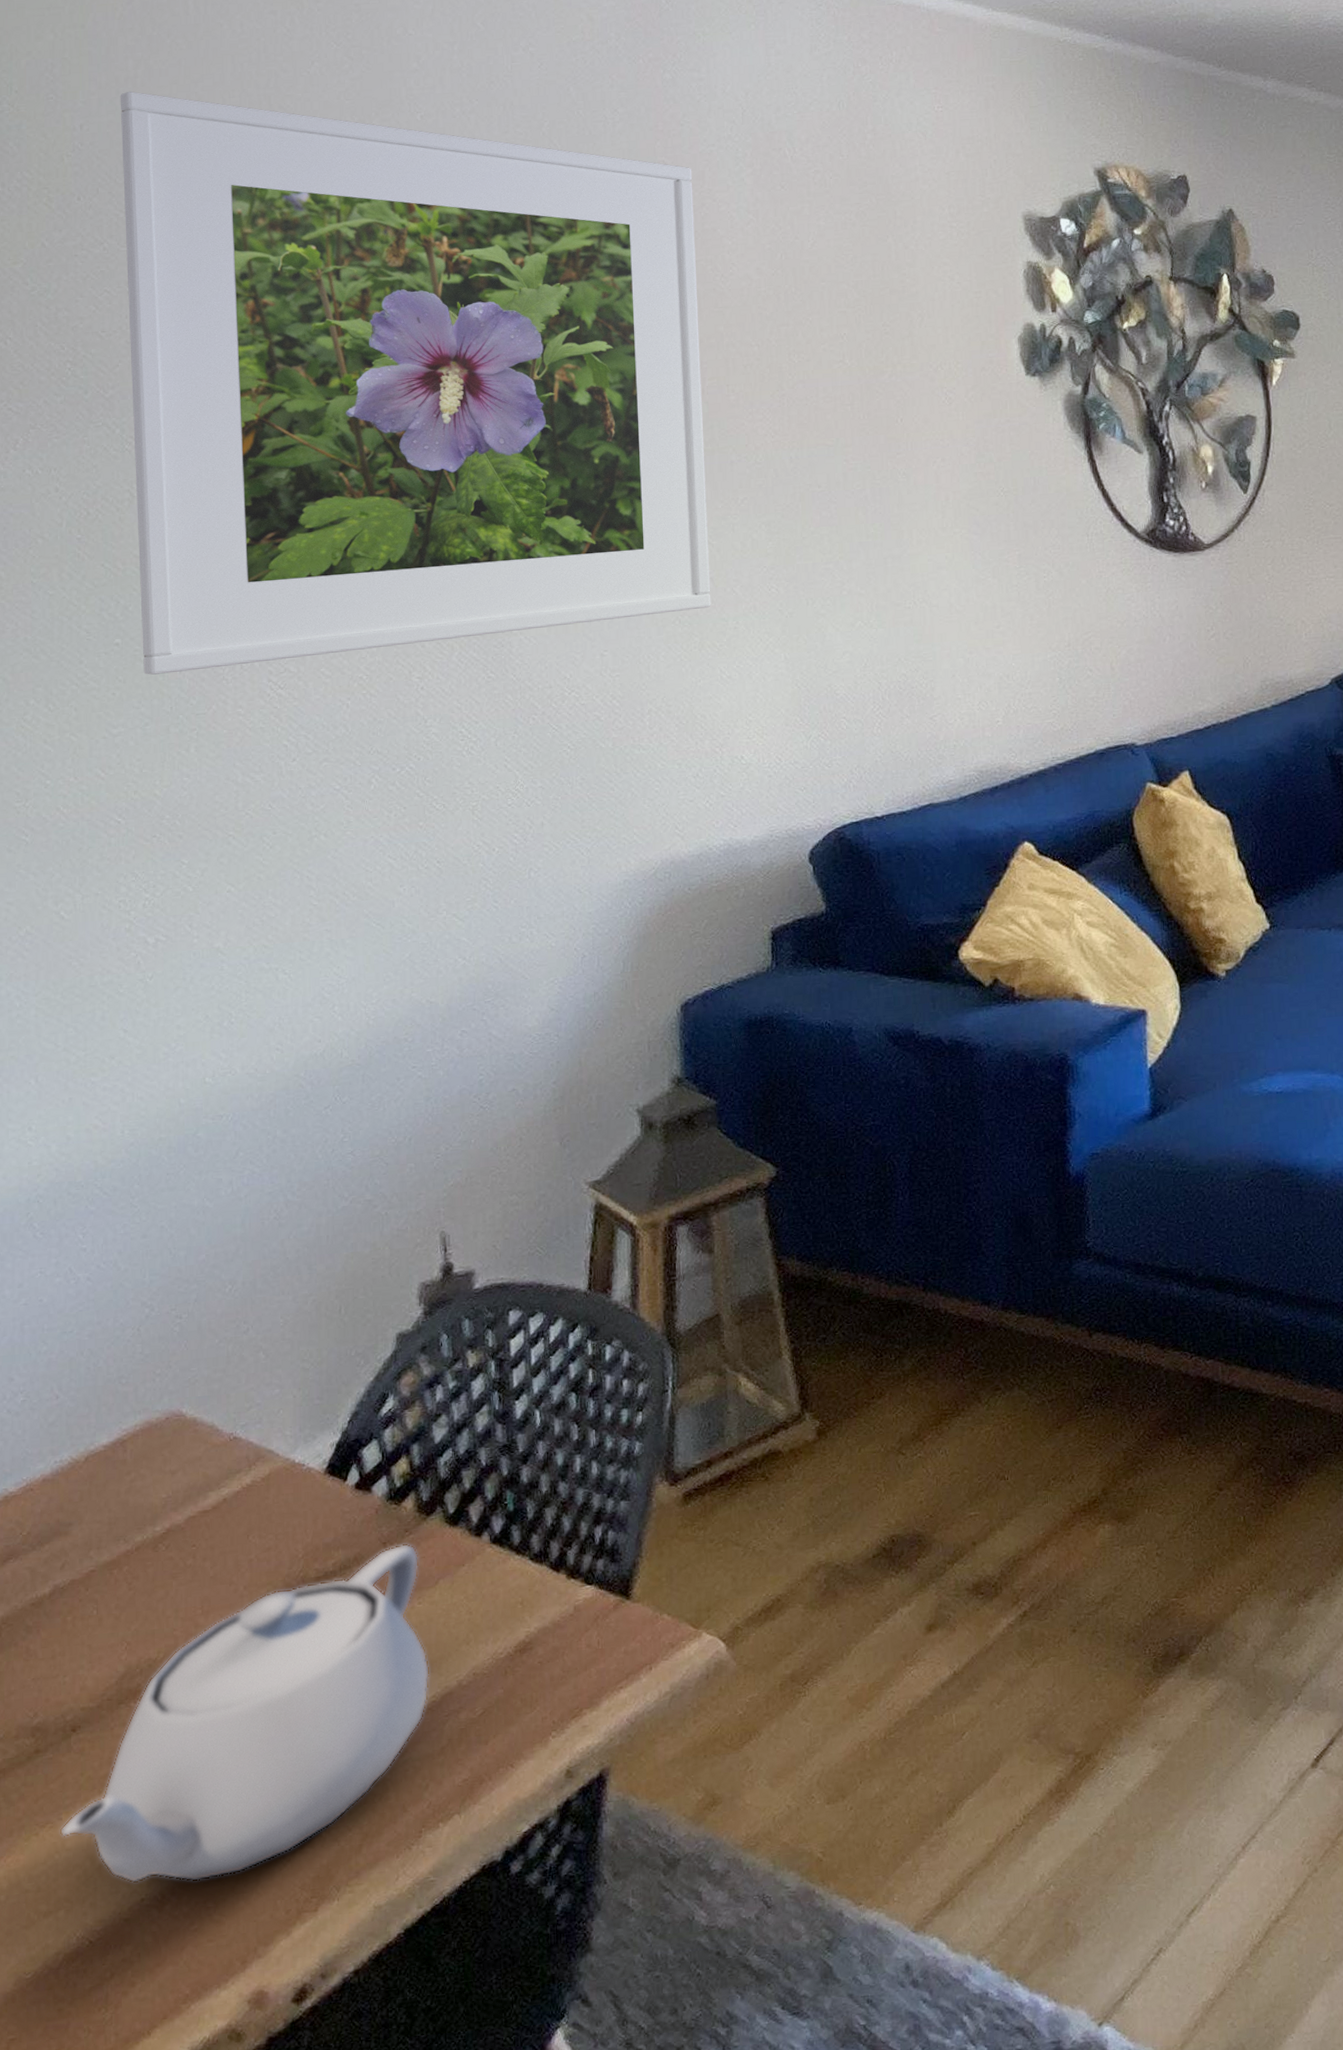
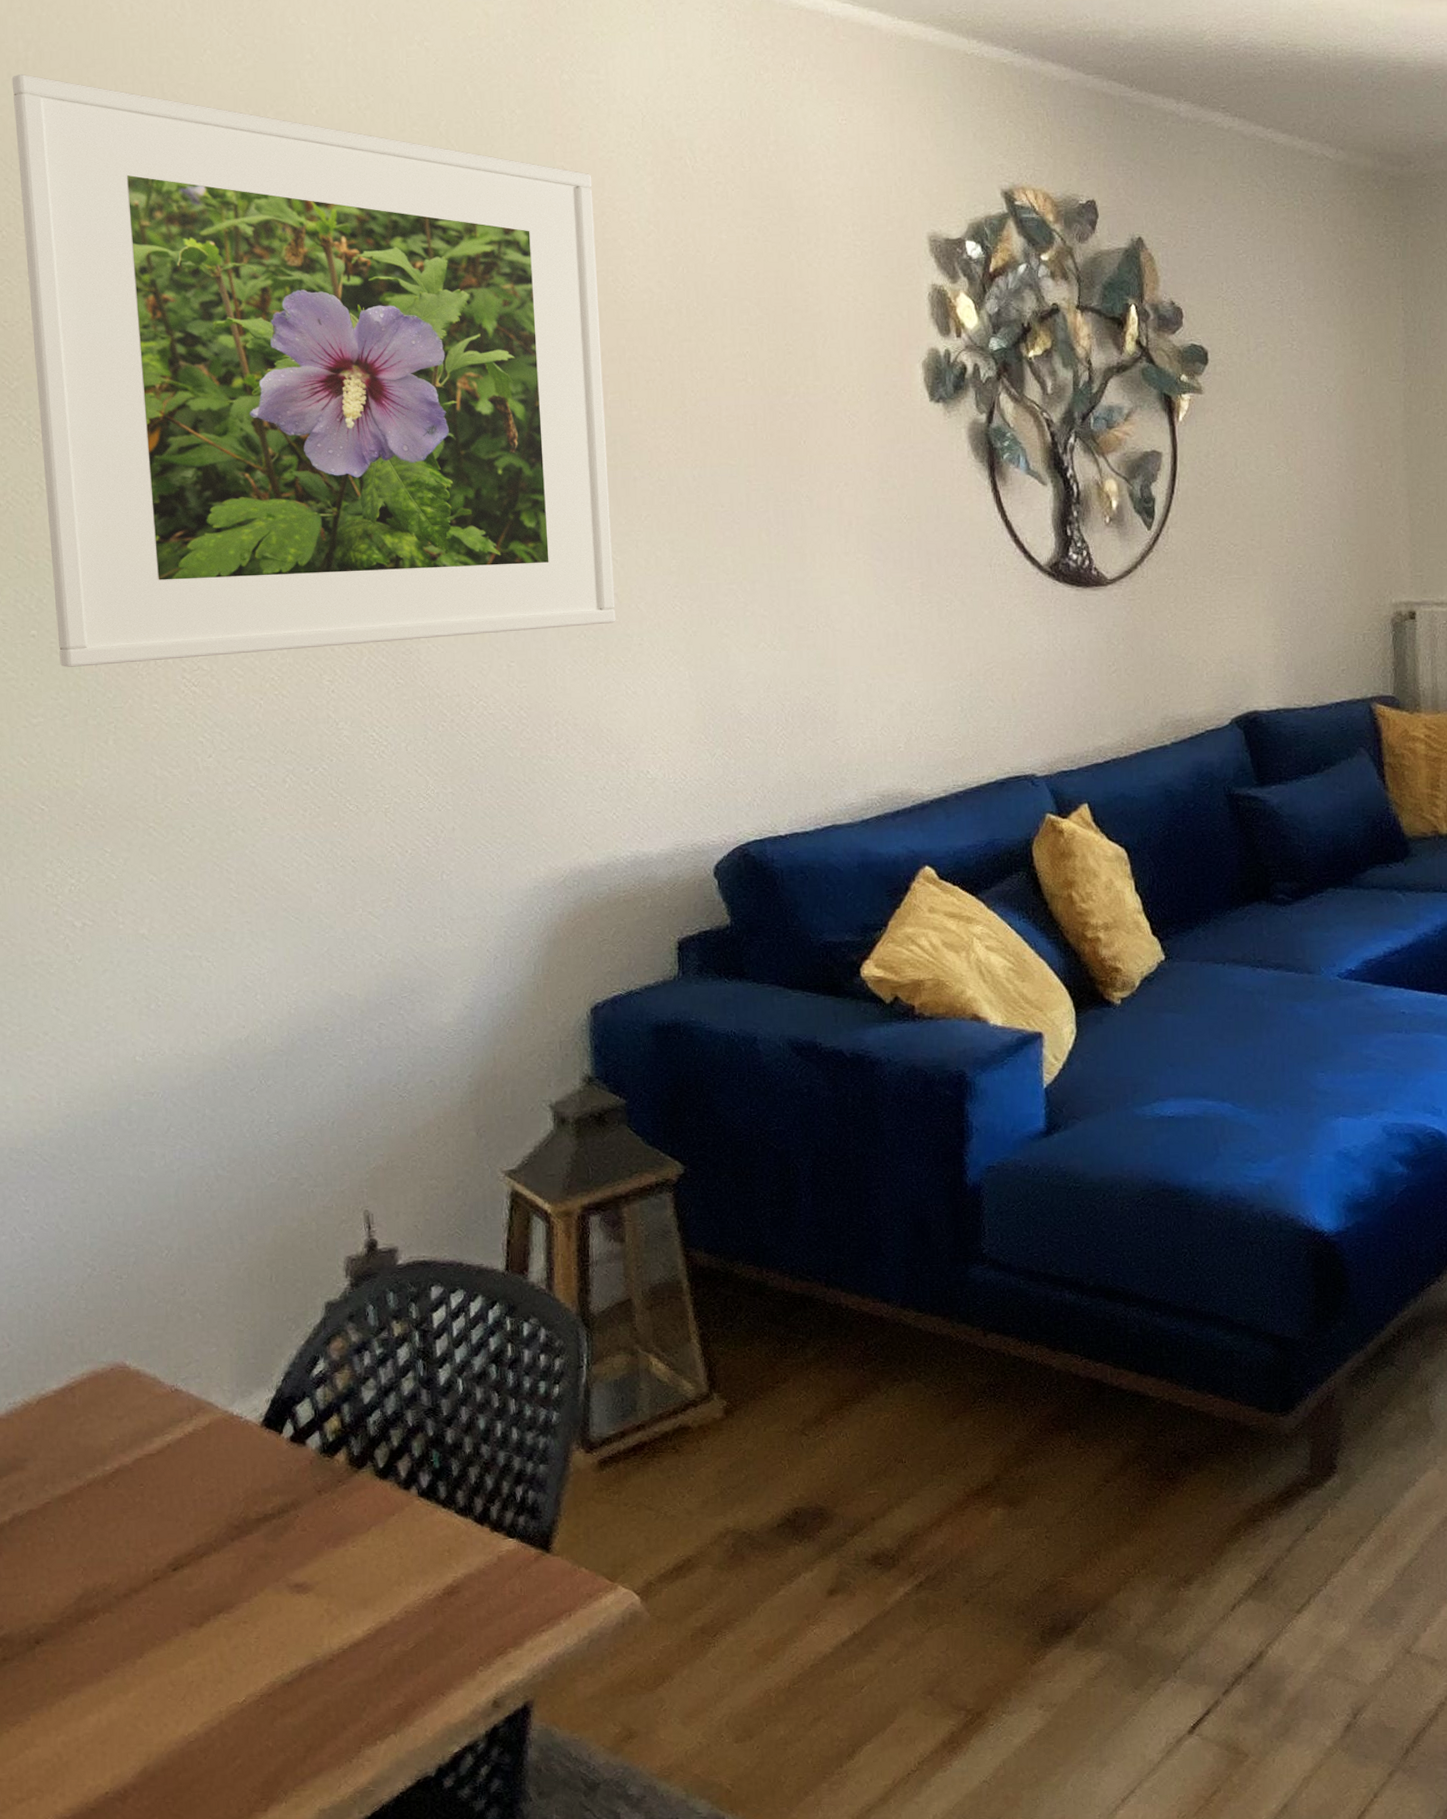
teapot: present [60,1543,430,1884] -> none [29,1492,365,1780]

